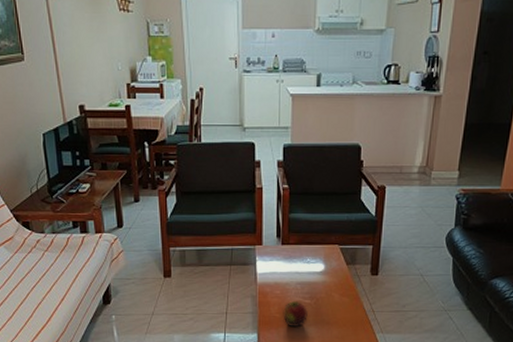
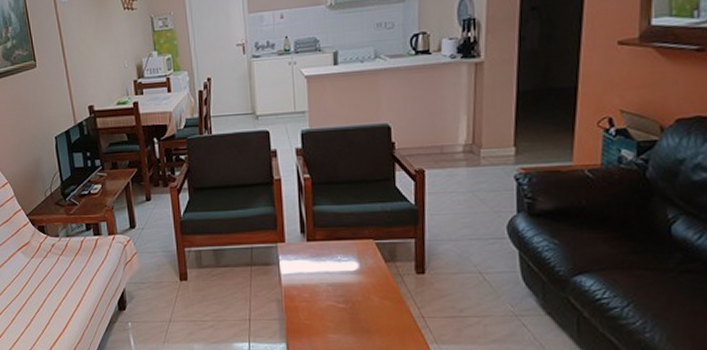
apple: present [283,301,308,328] -> none [314,306,343,337]

